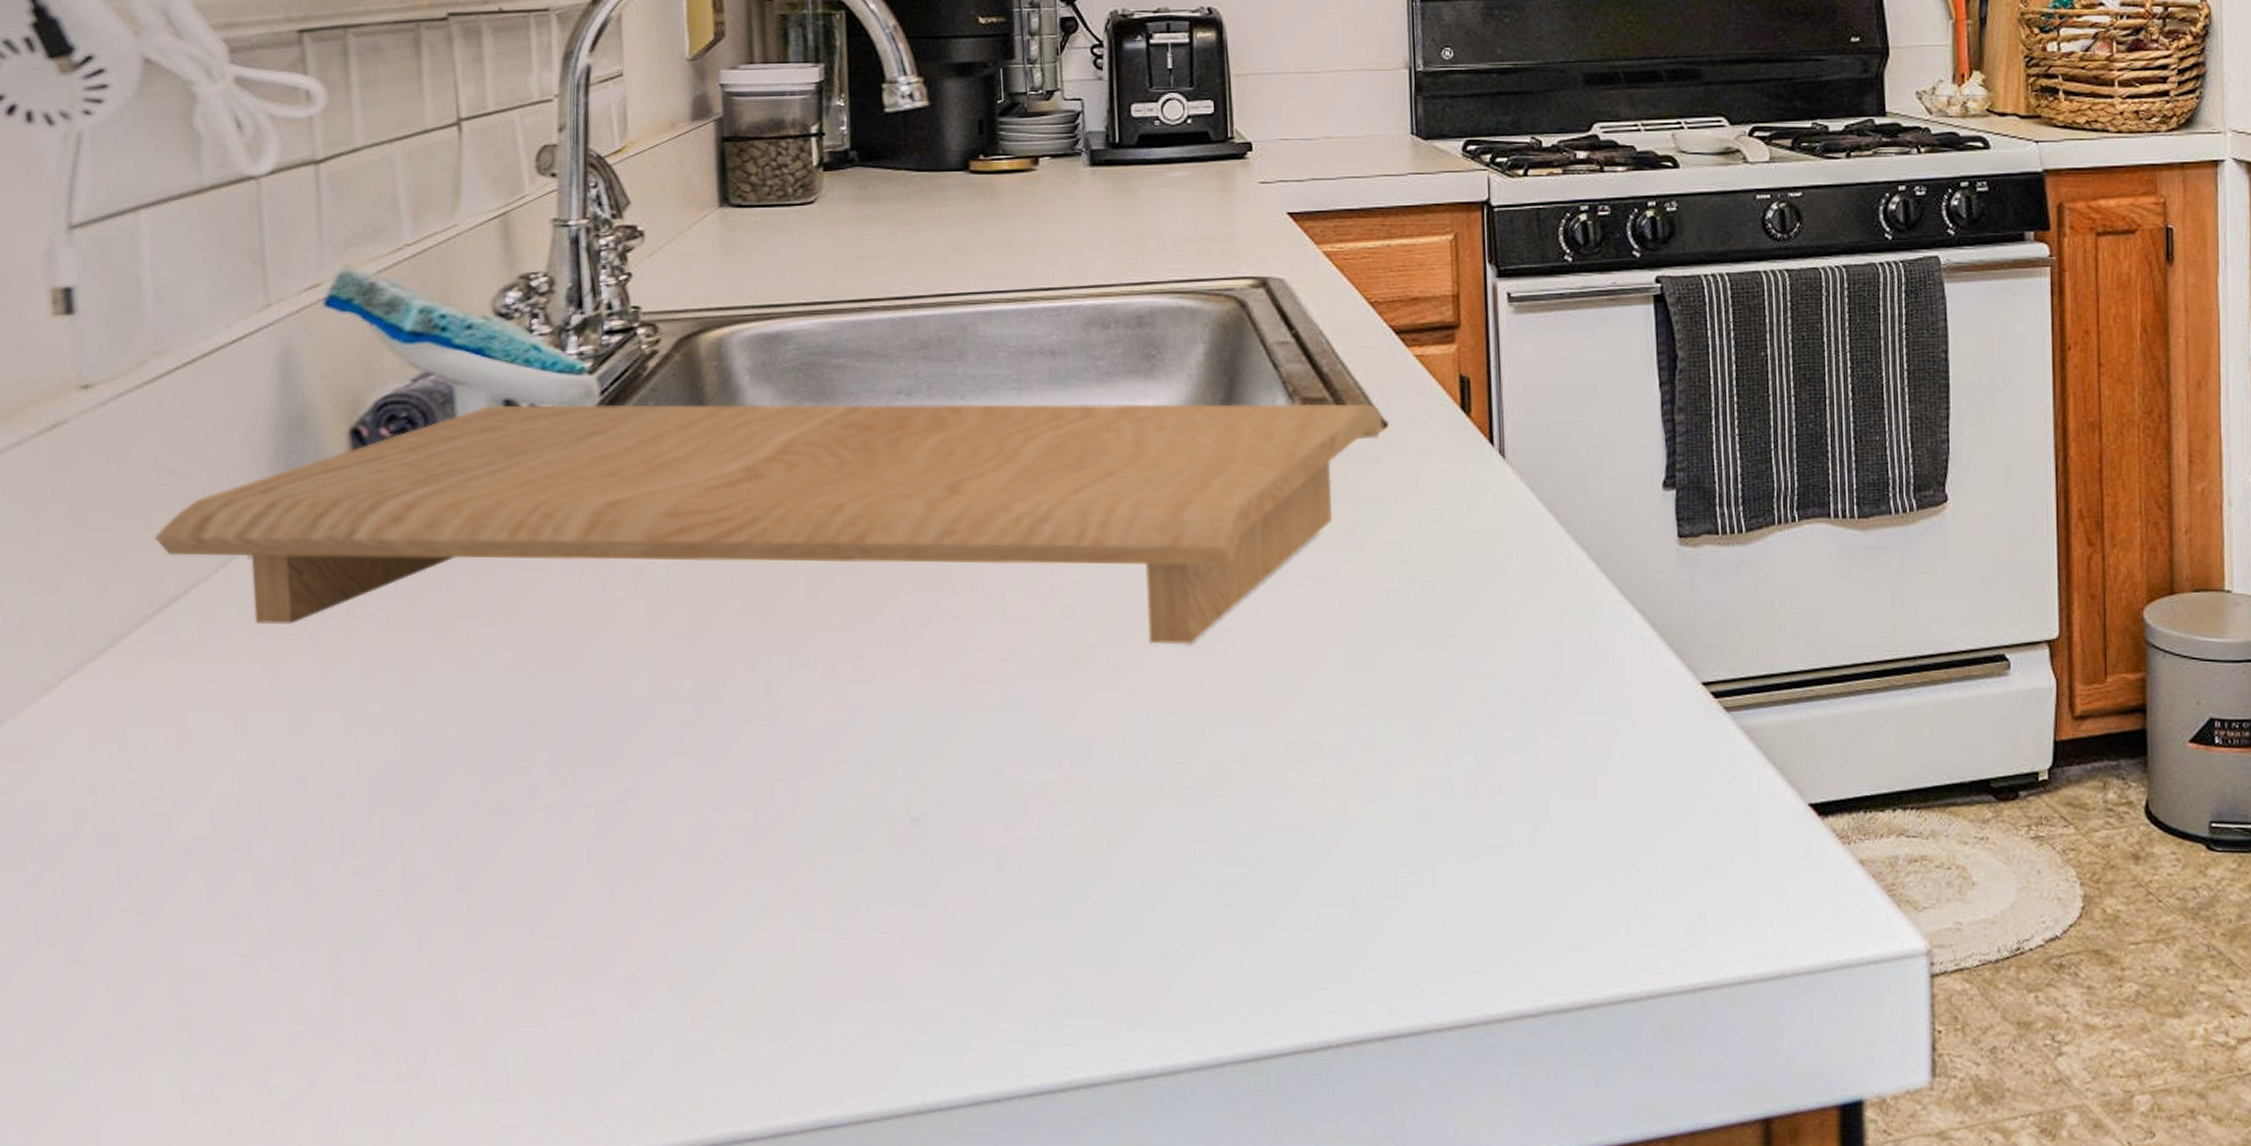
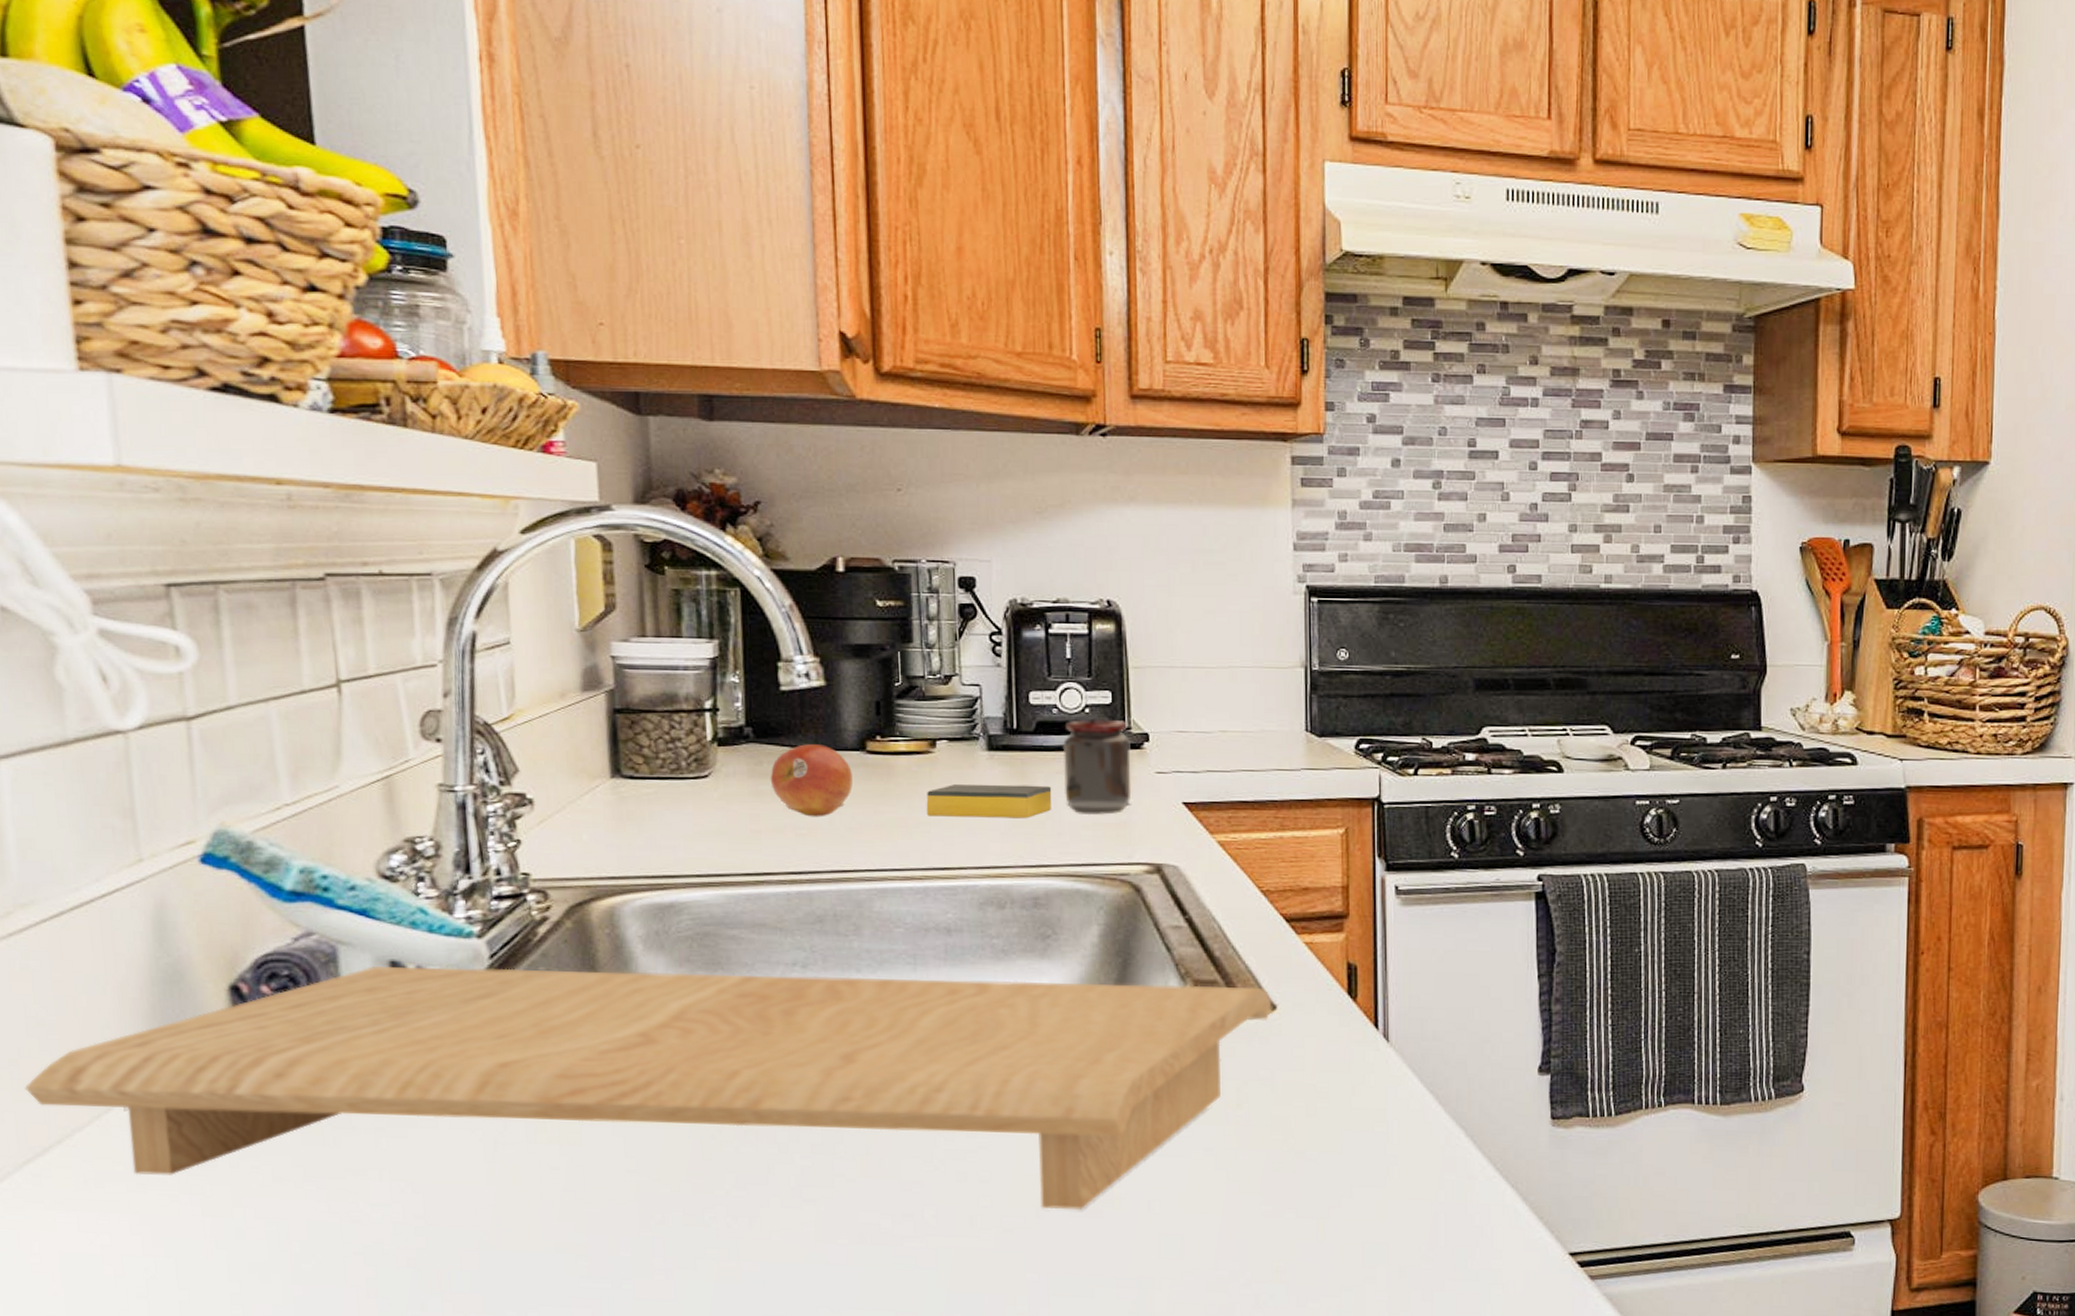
fruit: none [874,166,956,240] -> present [770,744,853,818]
sponge: none [1029,200,1155,235] -> present [926,784,1052,819]
jar: none [1165,129,1235,230] -> present [1062,718,1132,816]

